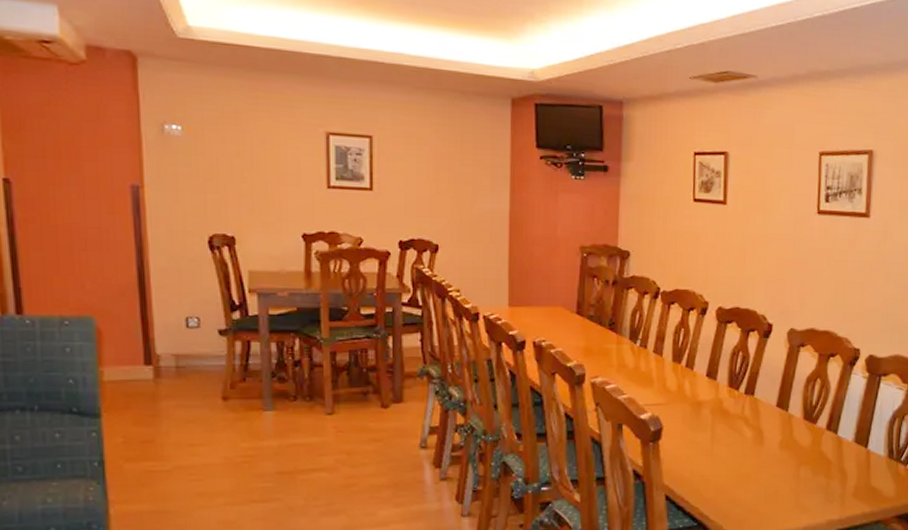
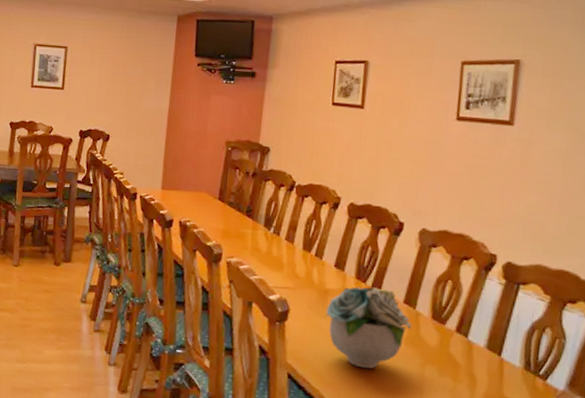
flower arrangement: none [699,394,786,479] -> present [324,287,413,369]

